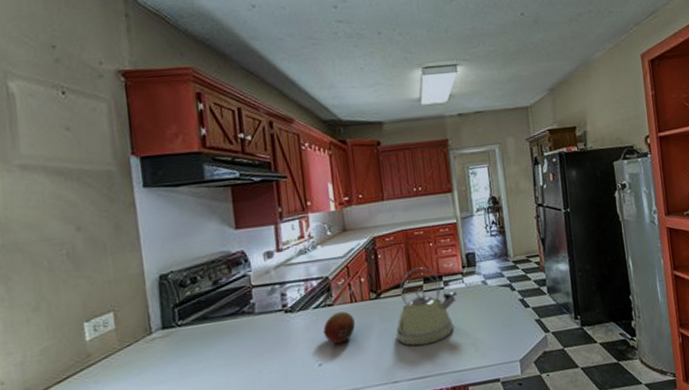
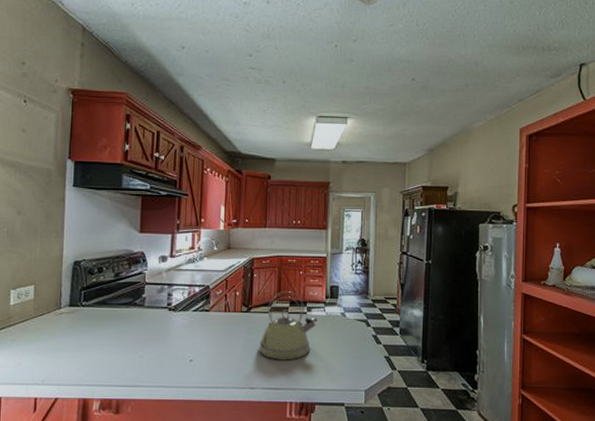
fruit: present [323,311,355,344] -> none [198,318,225,345]

